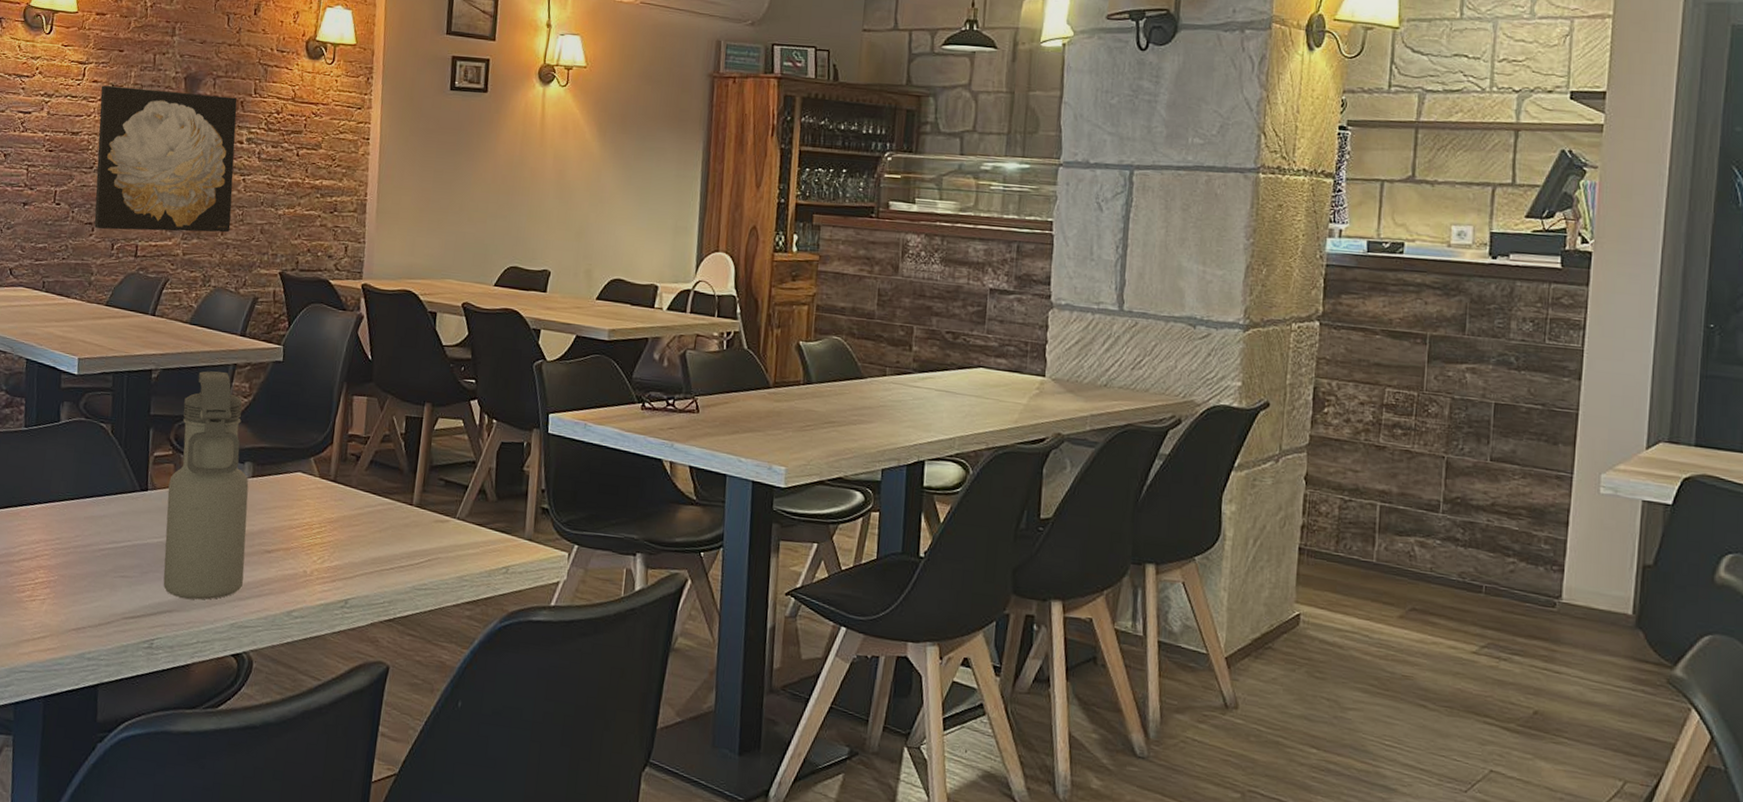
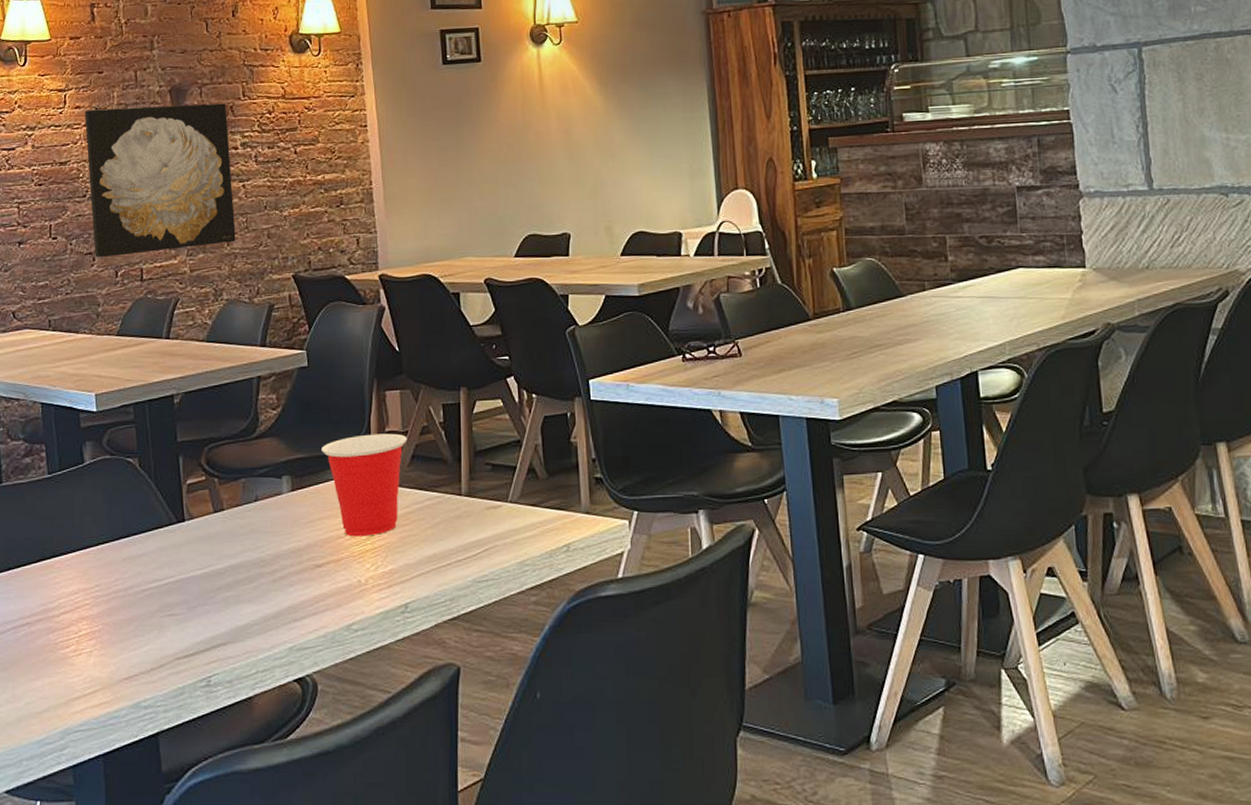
water bottle: present [163,371,249,600] -> none [206,386,296,628]
cup: none [285,434,368,531] -> present [322,433,407,537]

